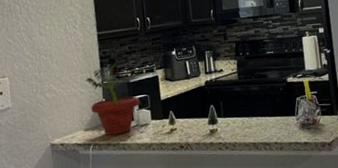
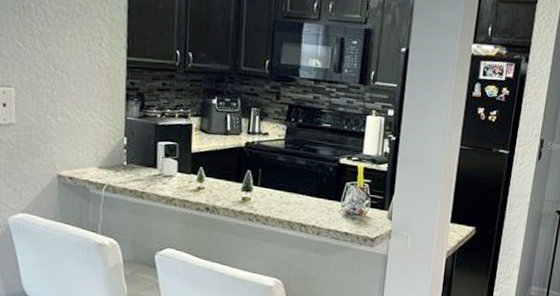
potted plant: present [84,60,139,135] -> none [105,95,166,181]

